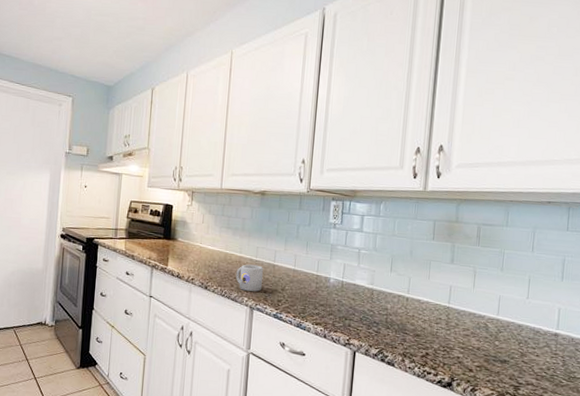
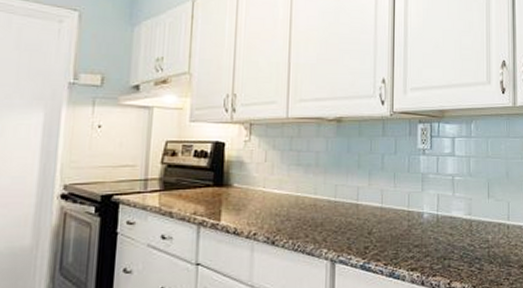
mug: present [236,264,263,292] -> none [311,207,344,240]

